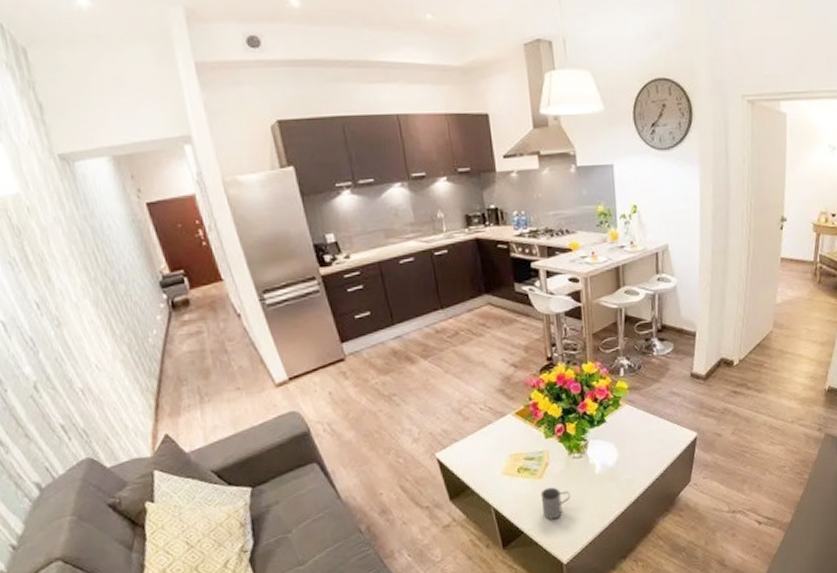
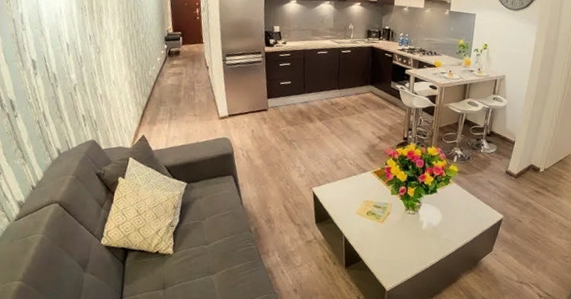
mug: present [540,487,571,520] -> none [379,231,401,256]

